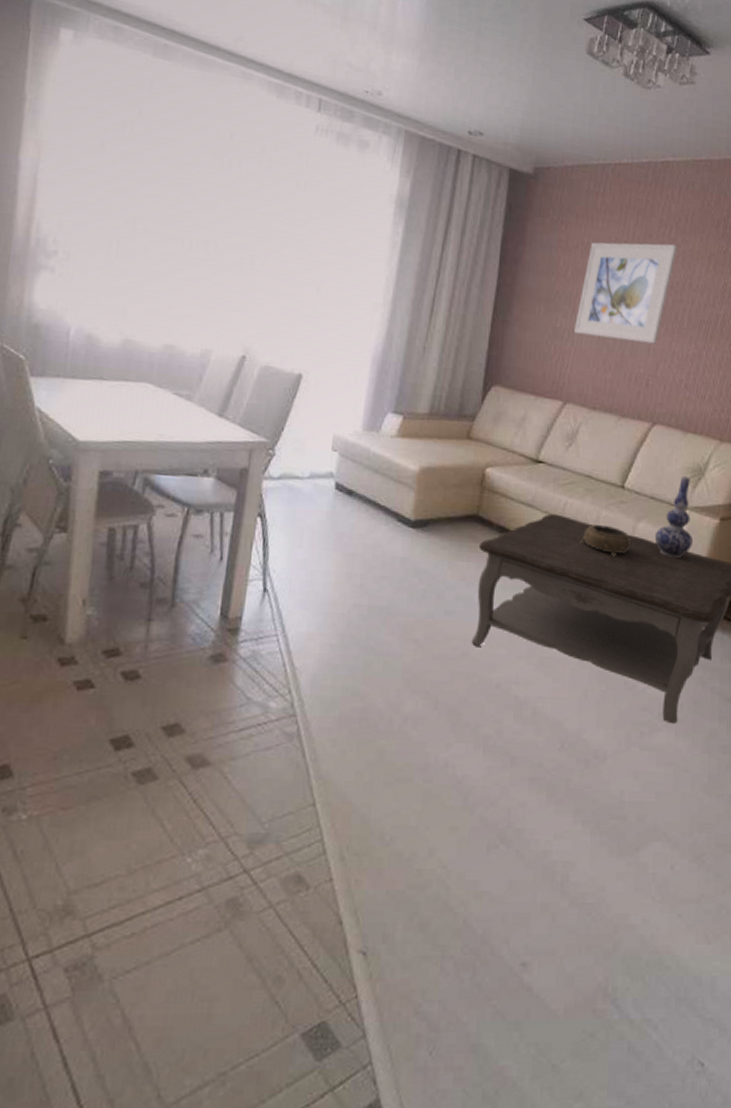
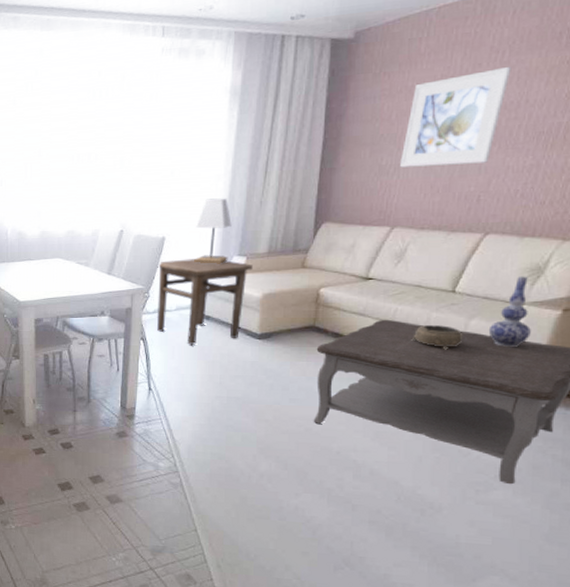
side table: none [282,407,410,529] -> present [156,259,253,345]
lamp: none [336,332,388,421] -> present [193,198,232,264]

